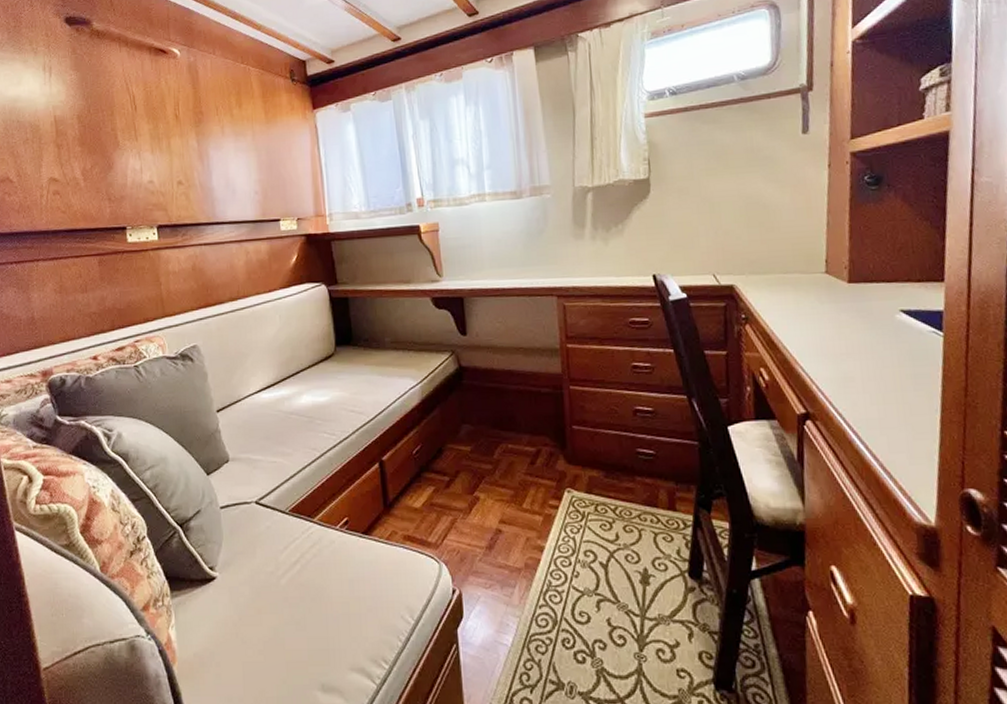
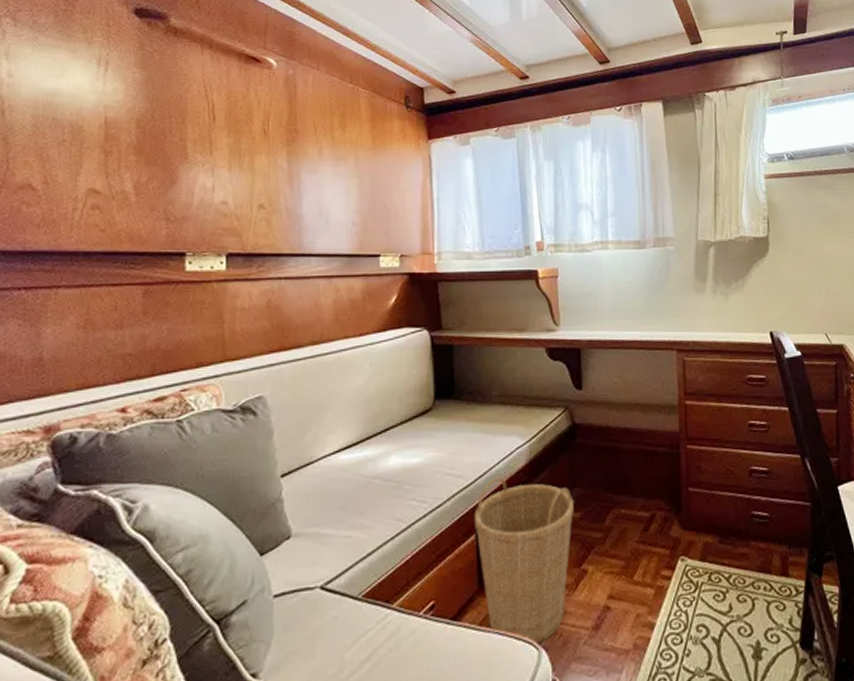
basket: none [376,414,465,558] -> present [473,477,574,644]

